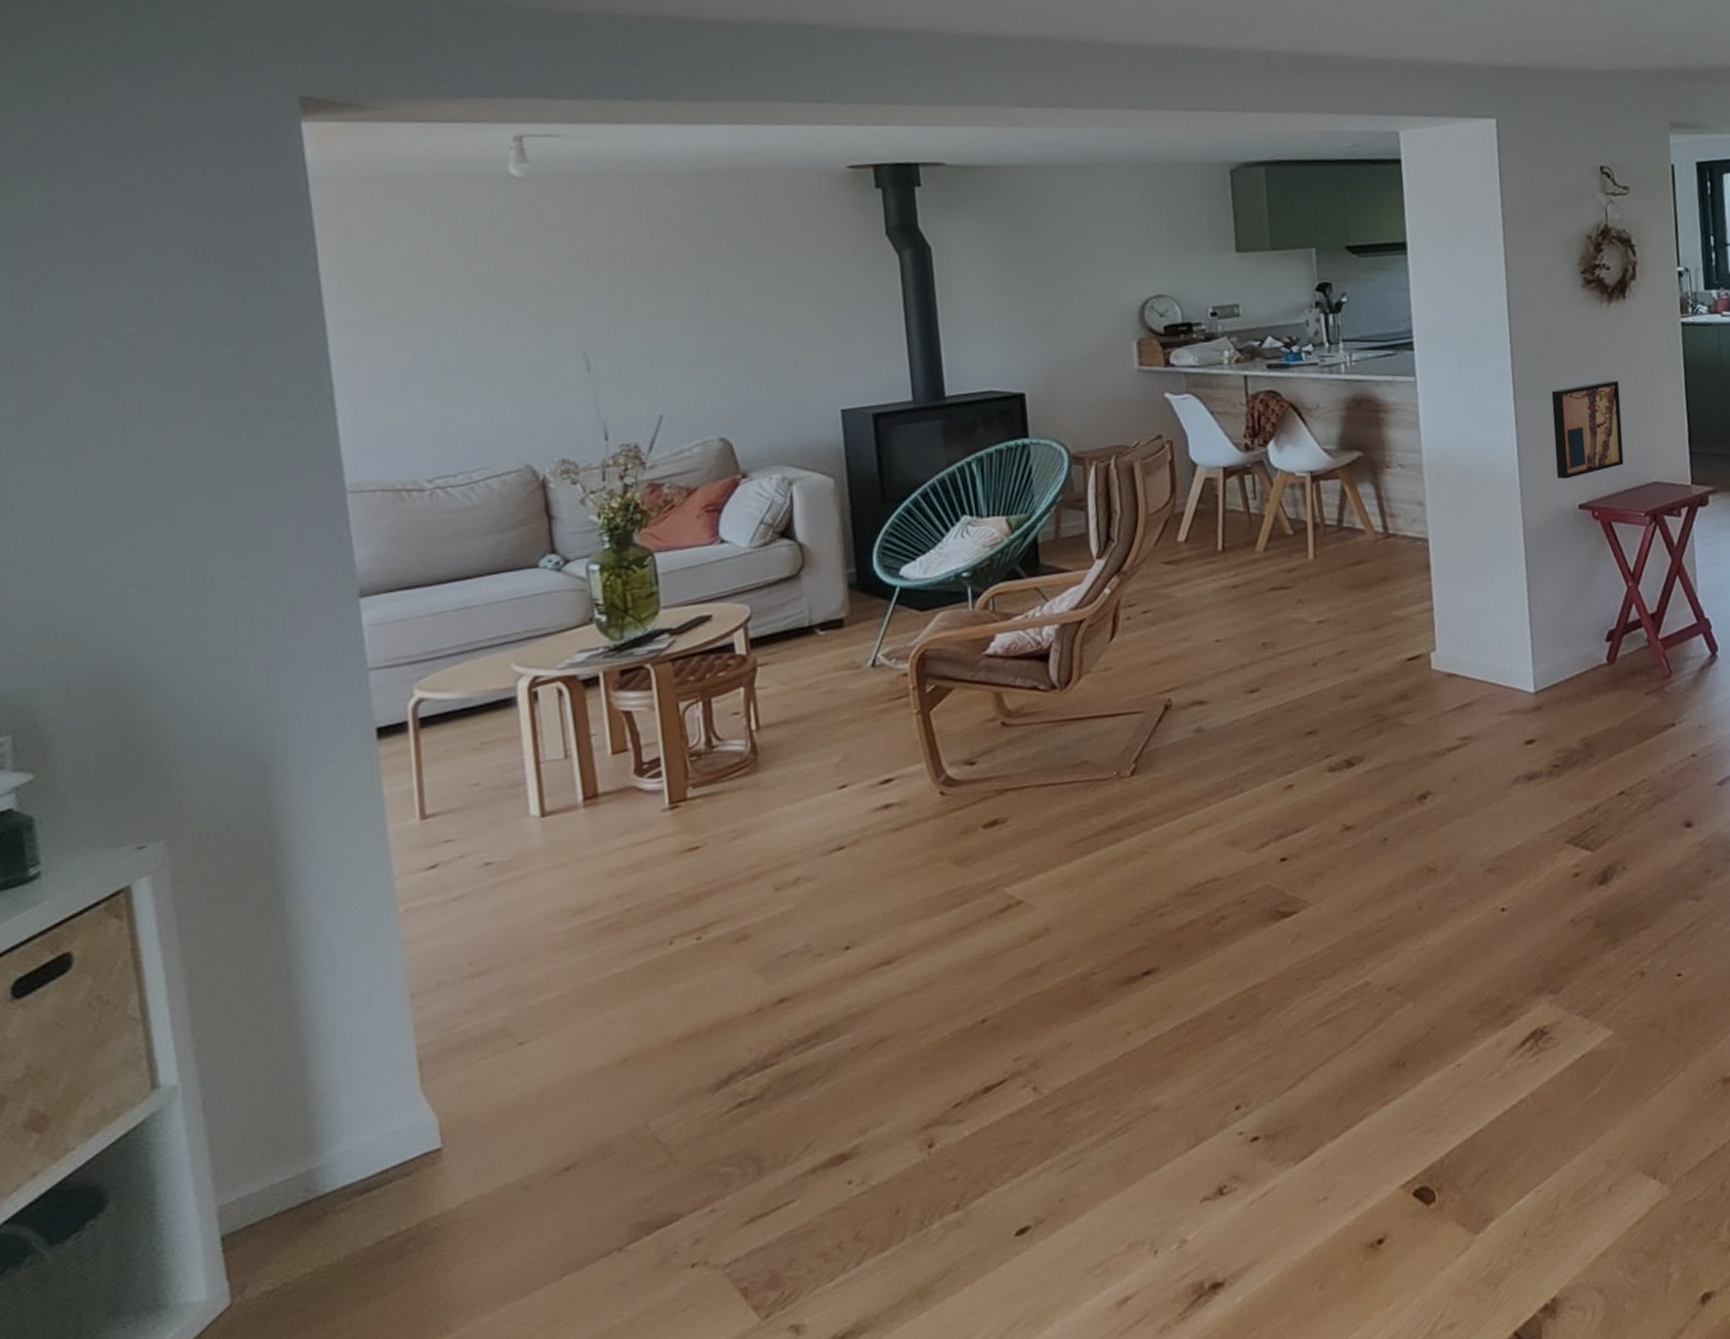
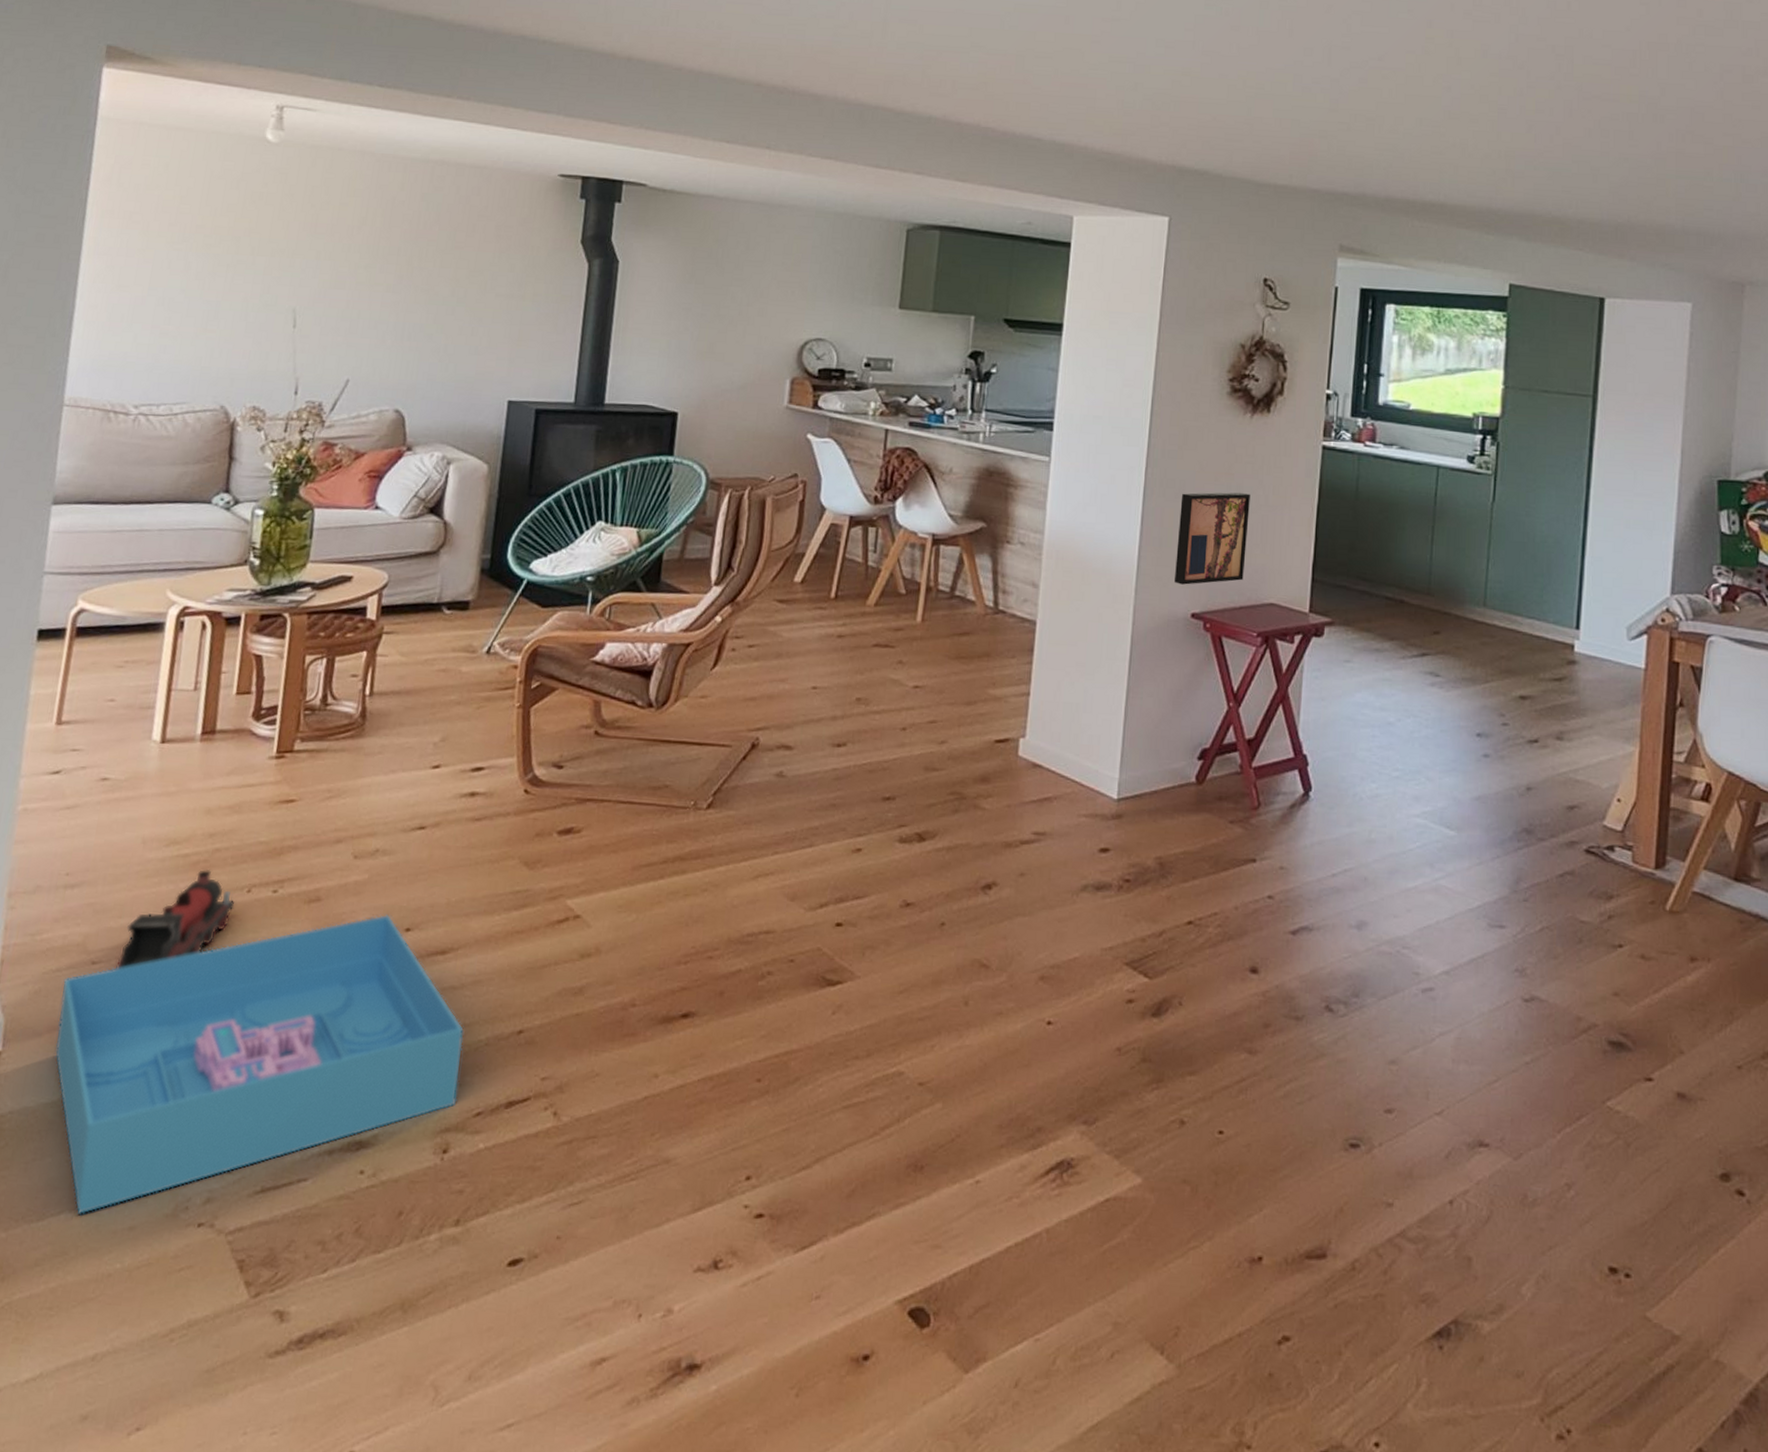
storage bin: none [492,937,933,1282] -> present [55,914,464,1214]
toy train: none [544,931,659,1045] -> present [115,870,235,969]

